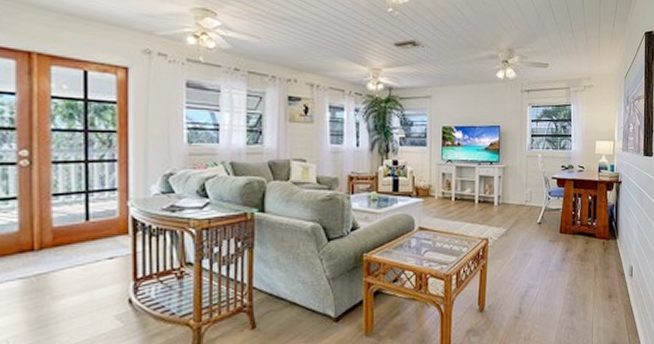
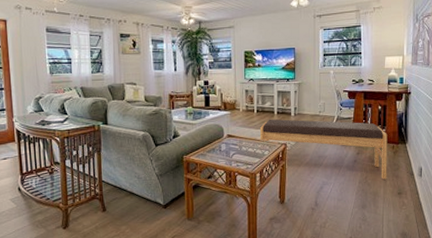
bench: none [457,208,598,281] -> present [259,119,388,180]

